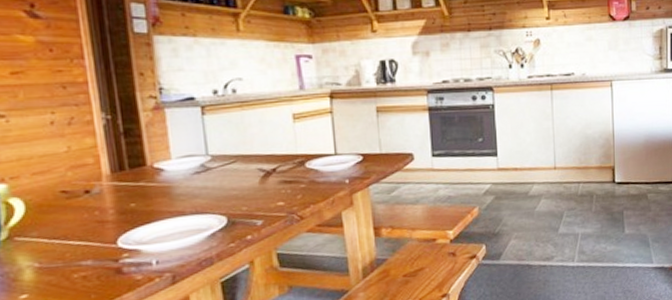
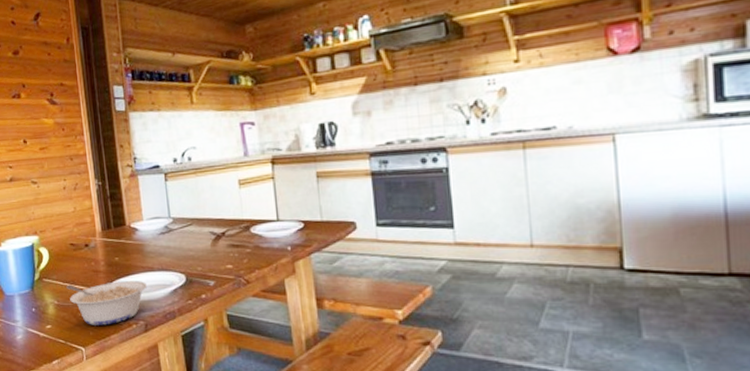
legume: none [54,228,175,287] -> present [66,281,147,325]

